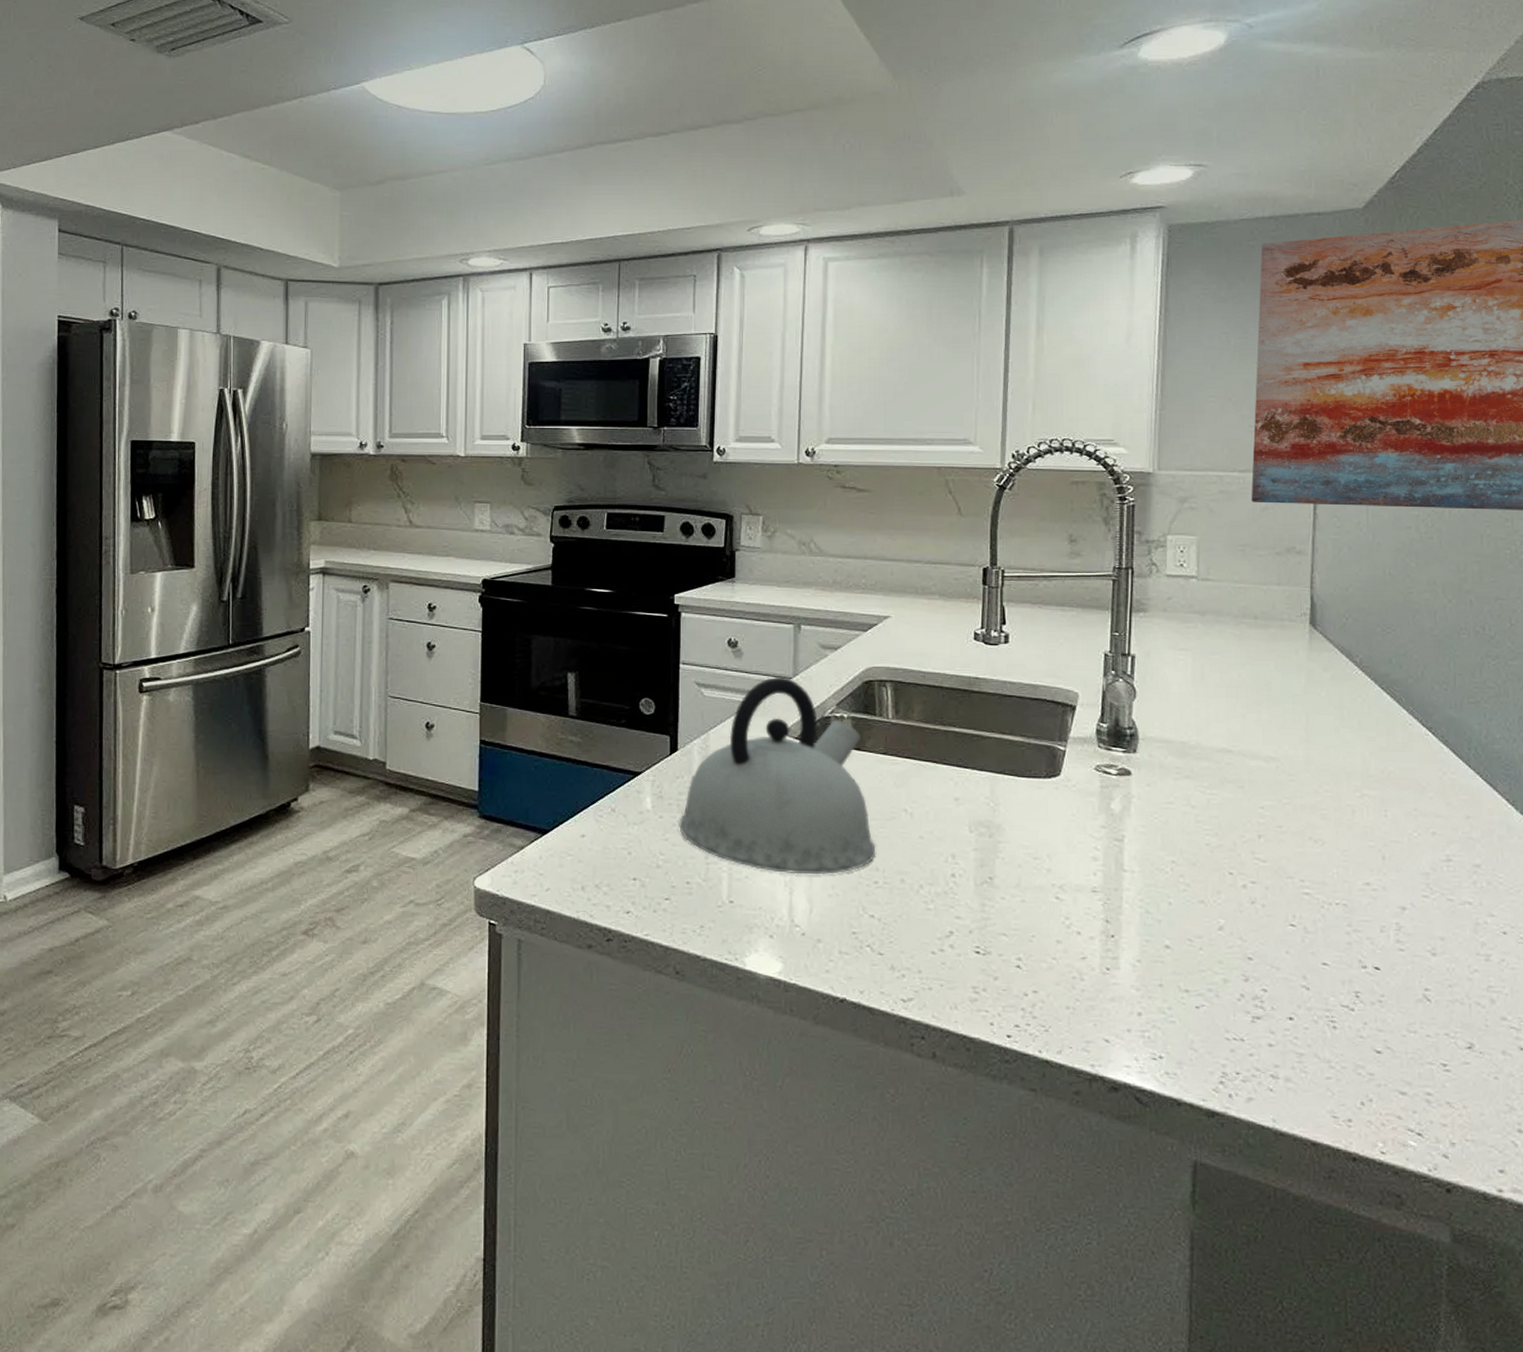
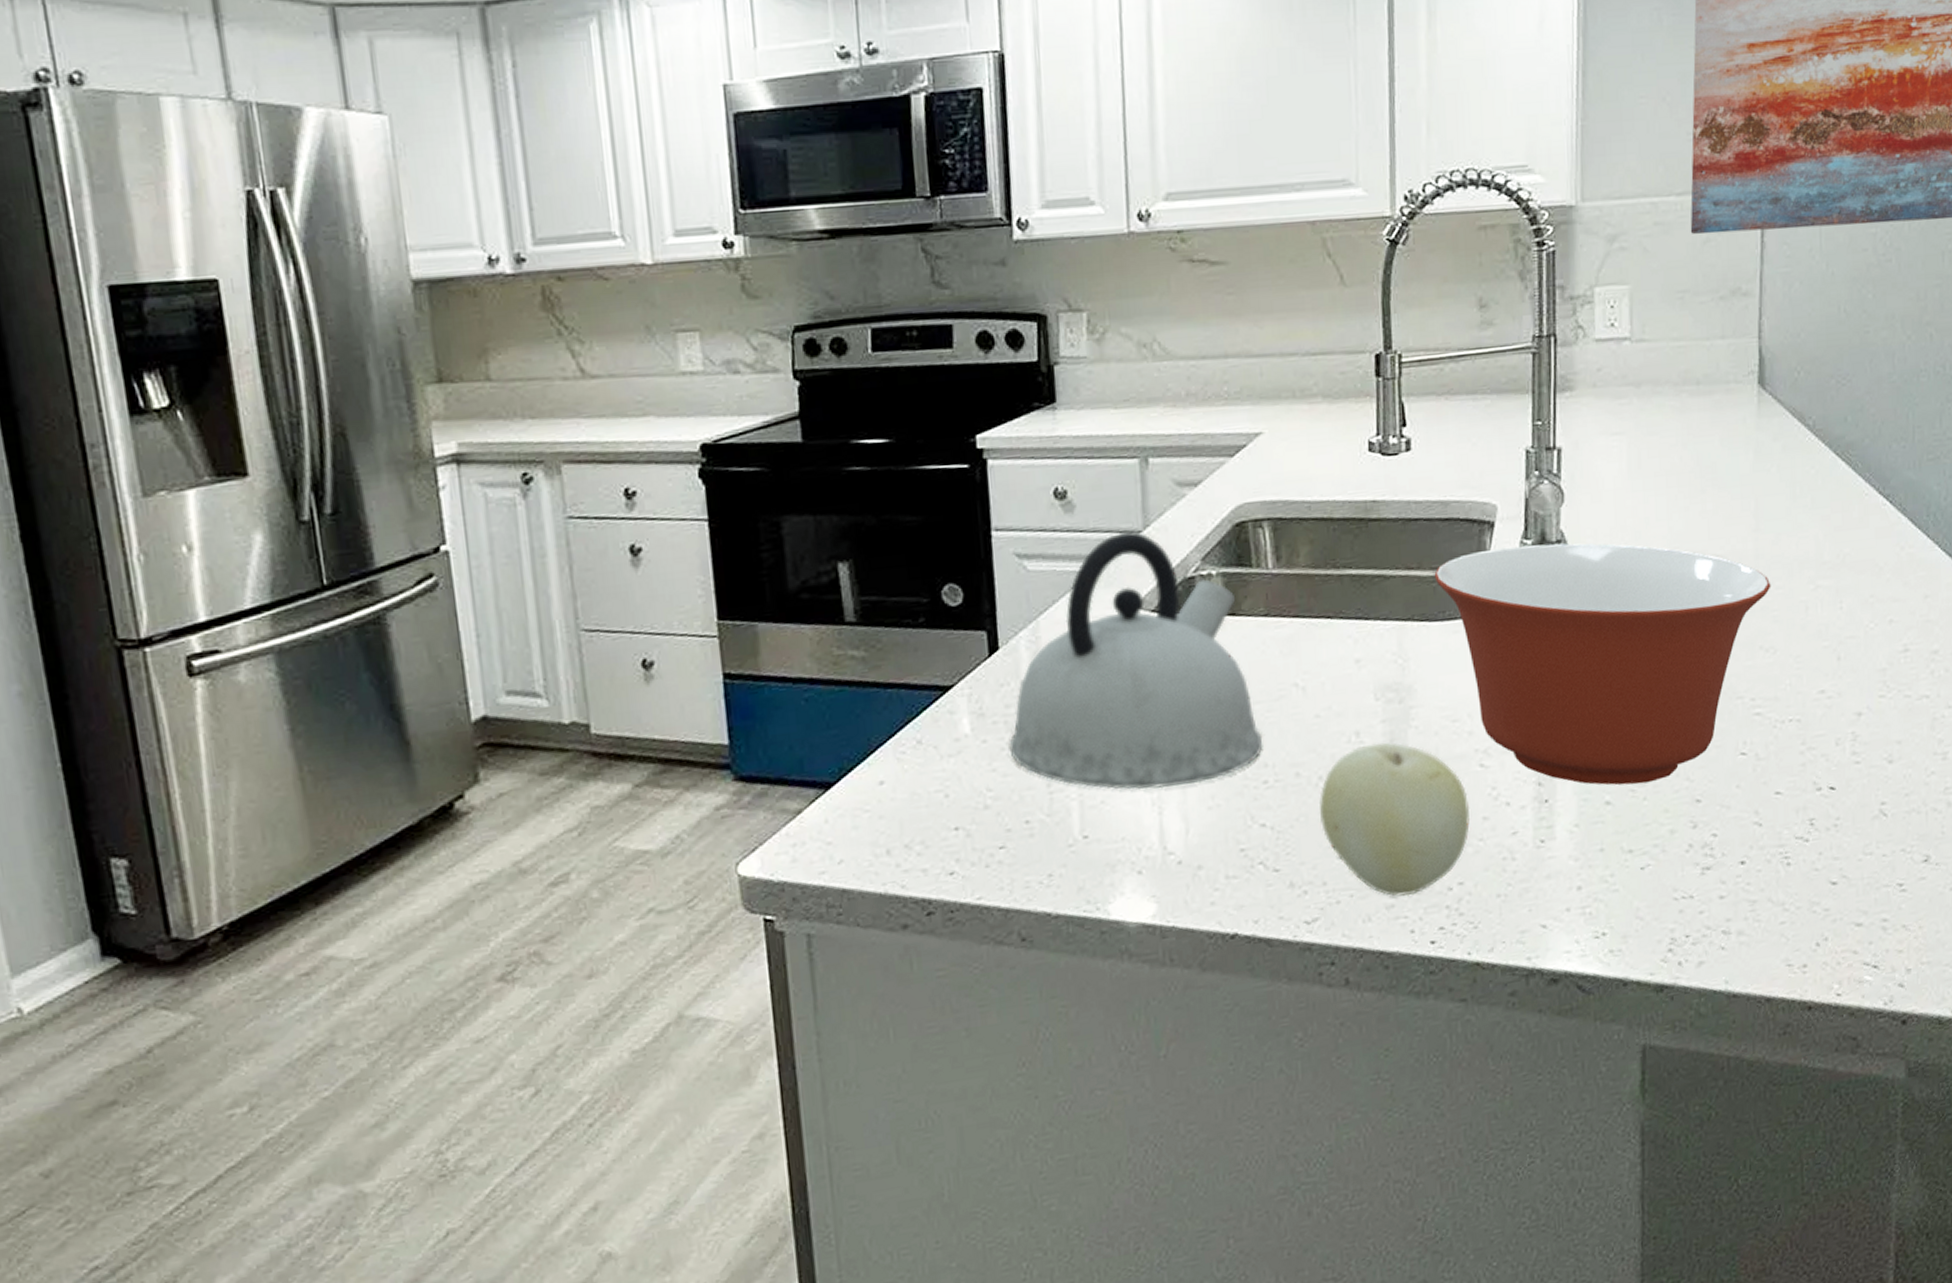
fruit: none [919,866,1046,994] -> present [1319,742,1470,896]
mixing bowl: none [1023,727,1320,936] -> present [1434,543,1771,785]

